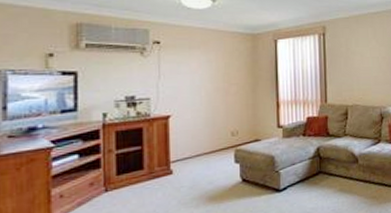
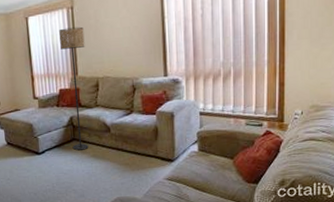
floor lamp: none [310,53,336,185] -> present [59,26,89,151]

